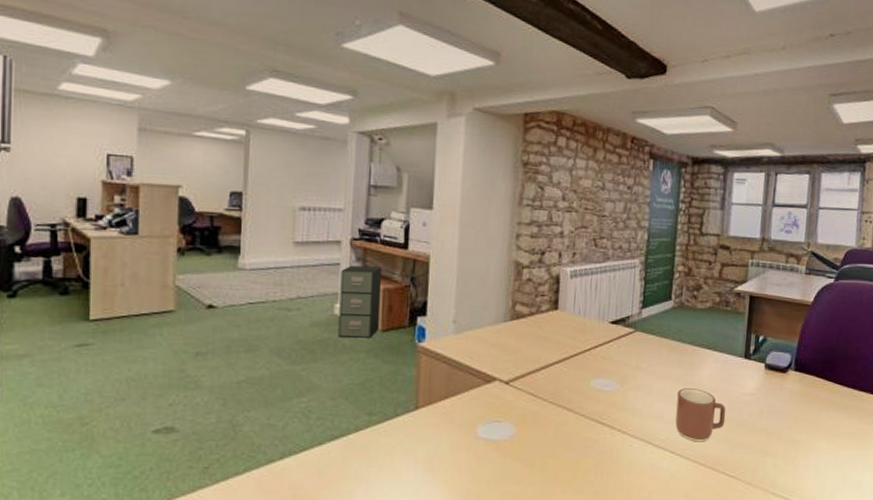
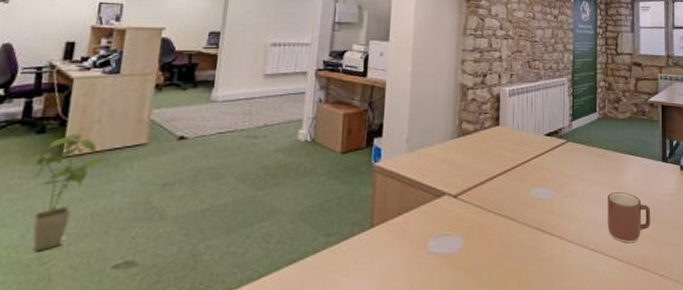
house plant: none [55,296,137,413] -> present [27,133,109,252]
filing cabinet: present [338,265,383,338] -> none [300,93,344,161]

